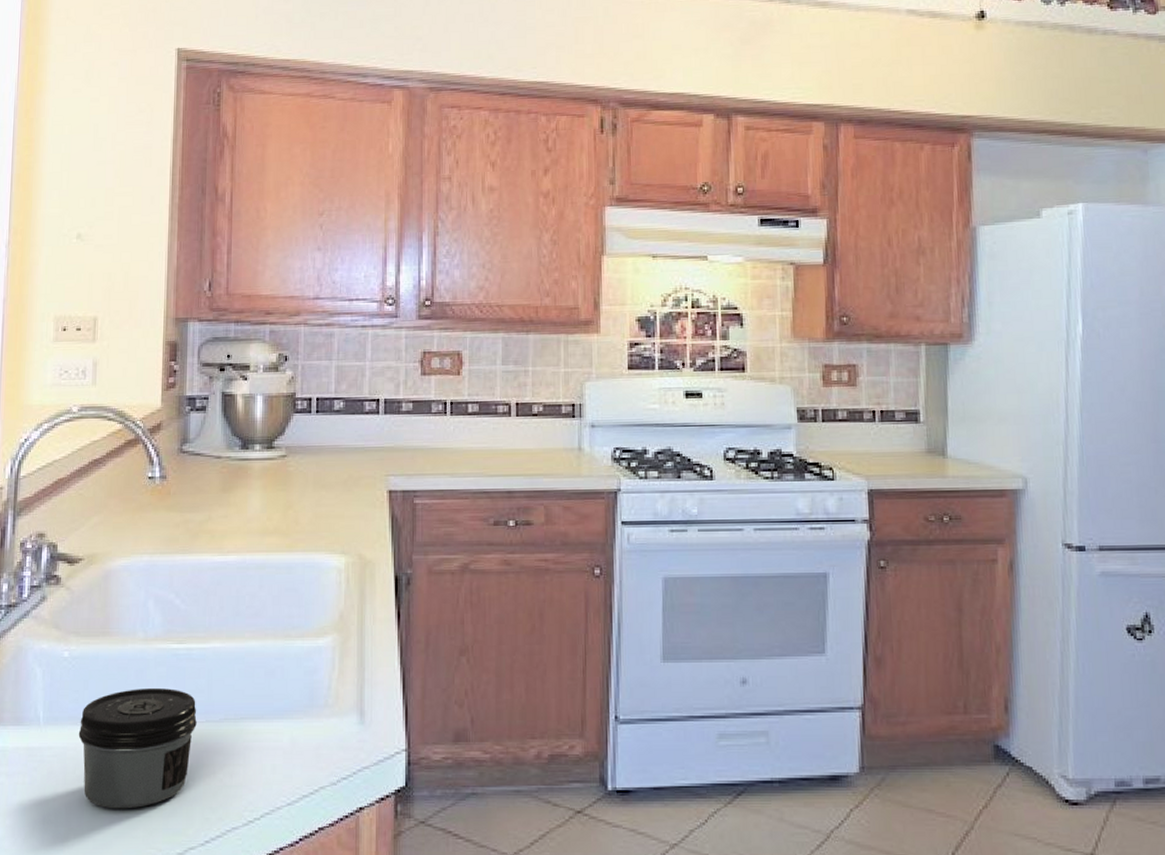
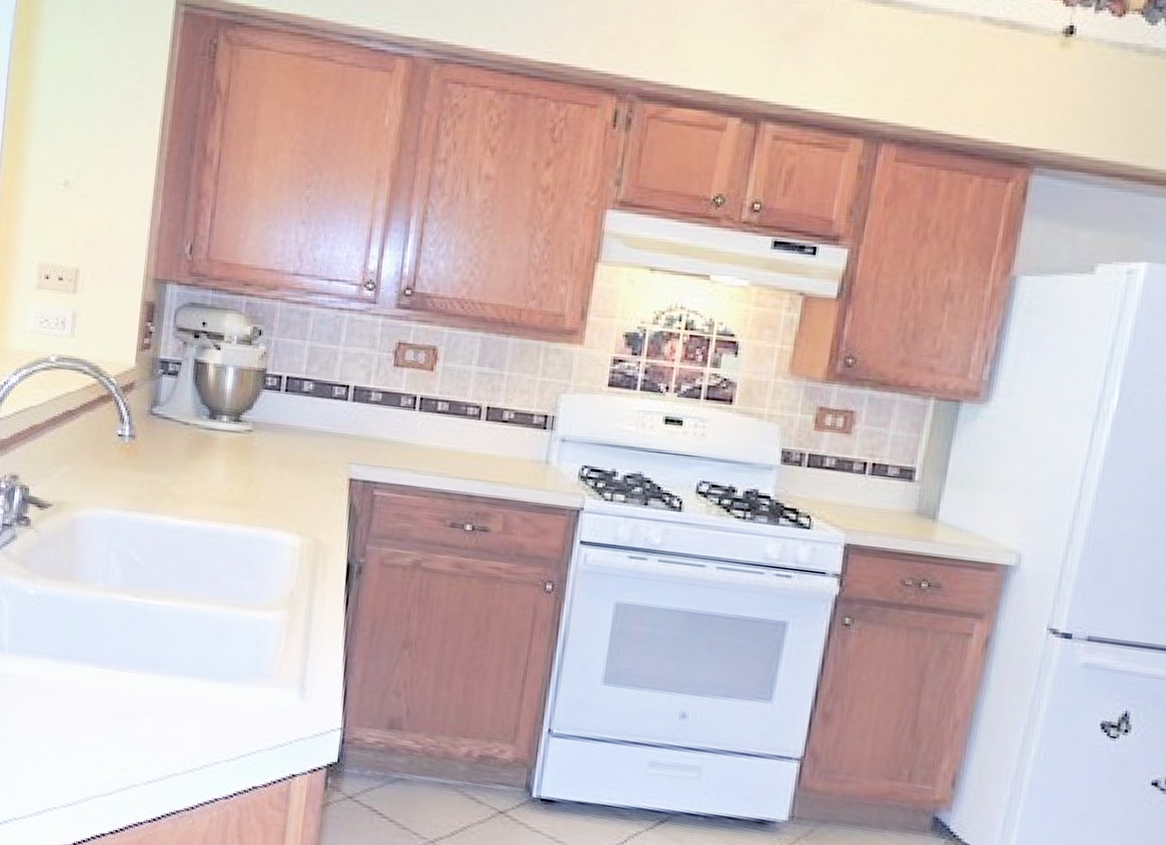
jar: present [78,687,197,809] -> none [38,633,149,742]

